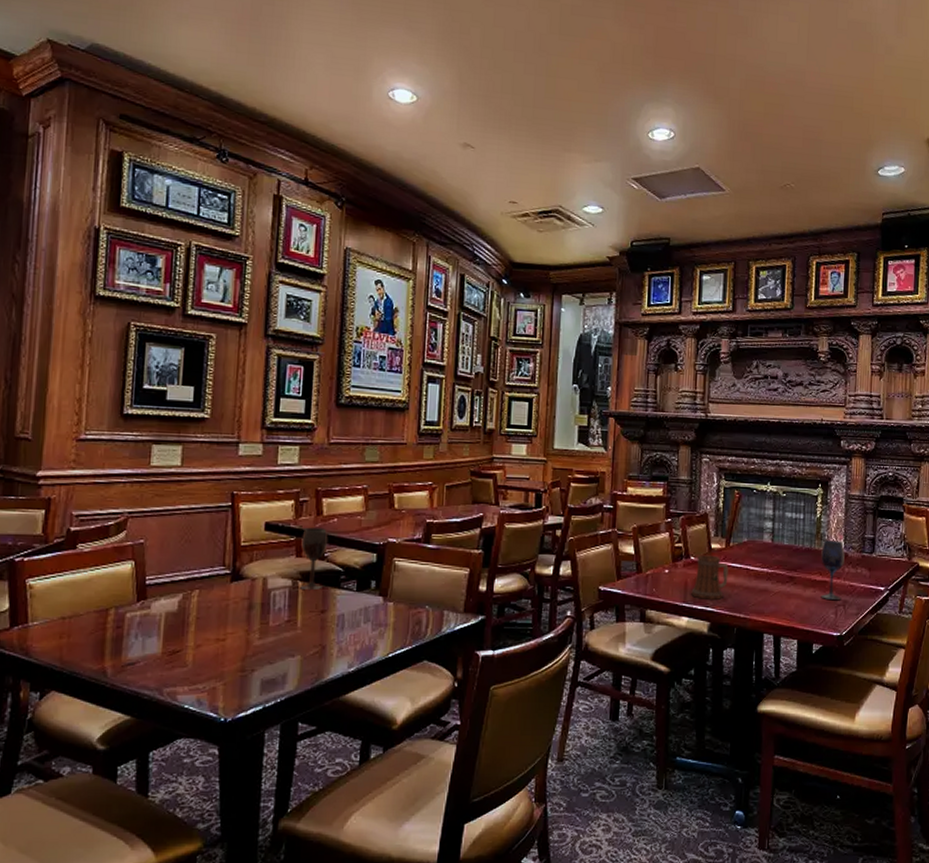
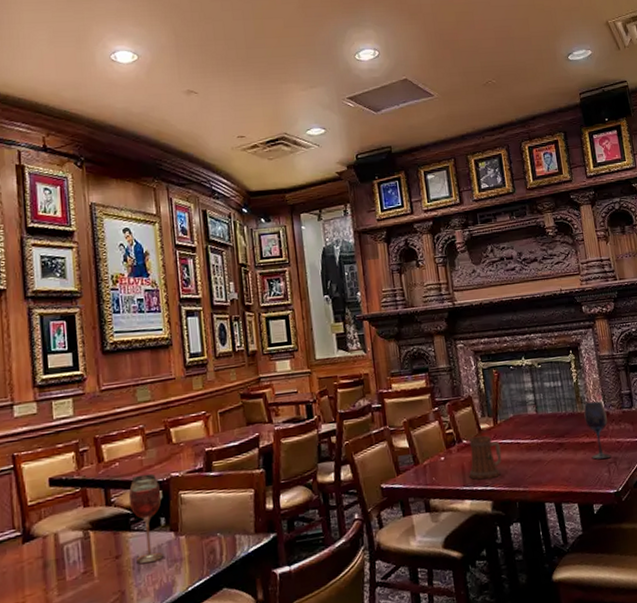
wine glass: present [299,527,328,591] -> none [86,474,115,539]
wineglass: none [341,535,376,623] -> present [128,473,164,564]

